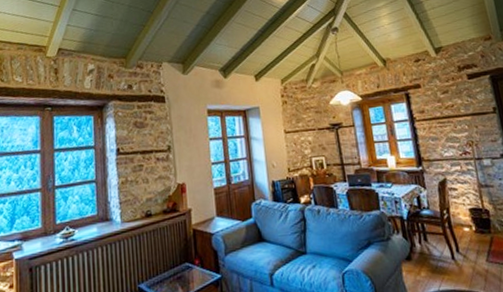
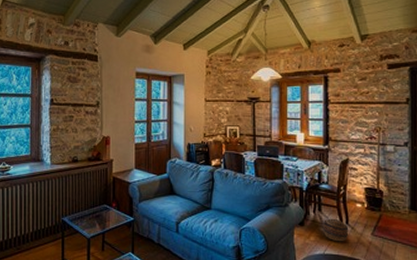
basket: none [432,247,462,275] -> present [324,218,349,242]

